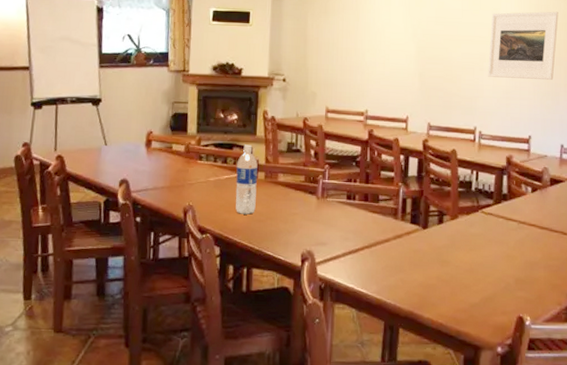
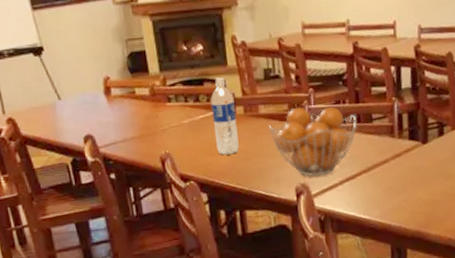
fruit basket: none [285,180,365,246] -> present [269,107,357,176]

